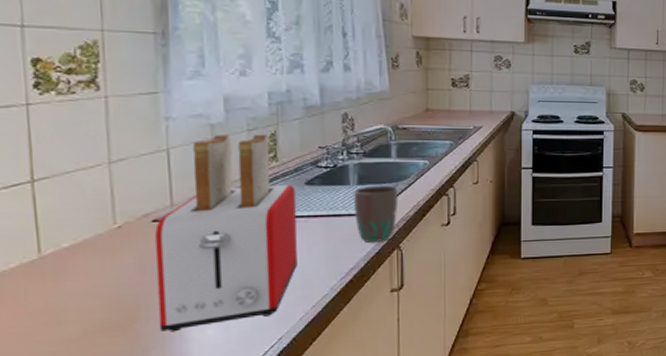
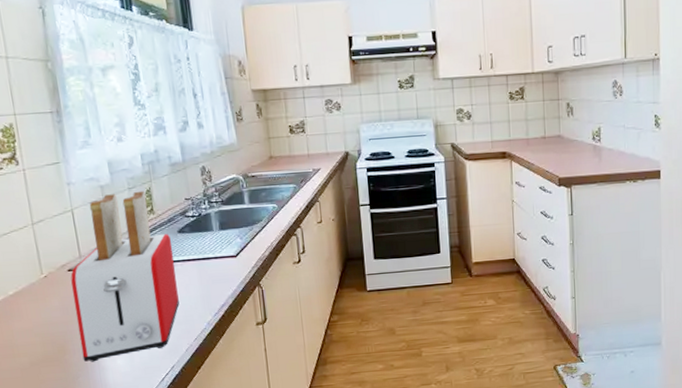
mug: present [354,185,399,242] -> none [217,229,255,282]

